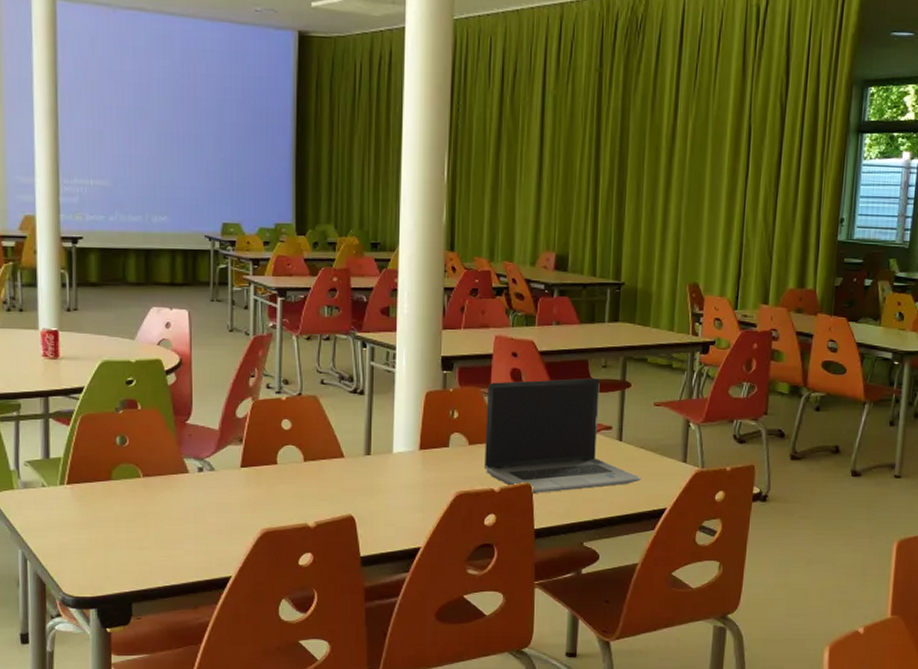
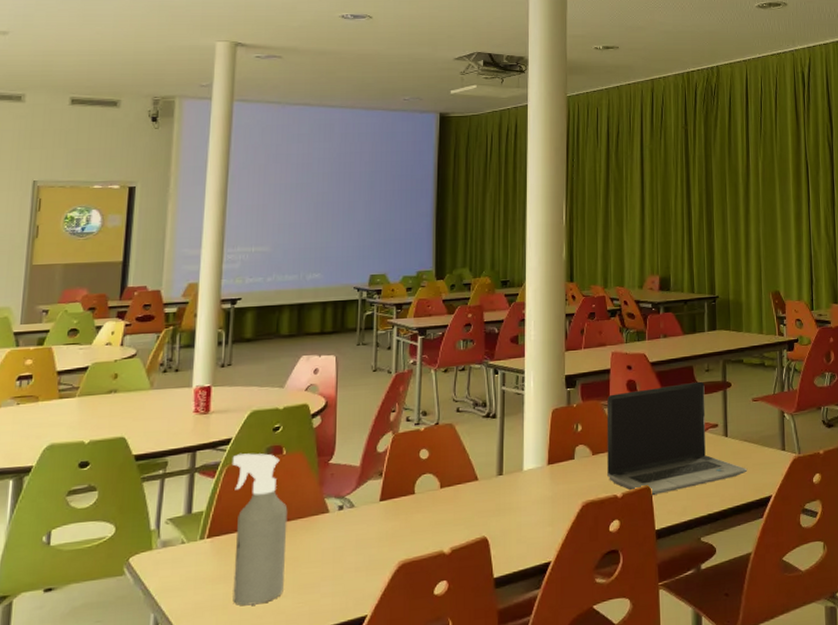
spray bottle: none [85,404,147,553] -> present [232,453,288,606]

